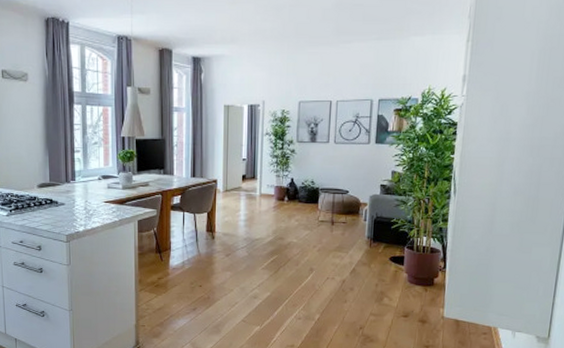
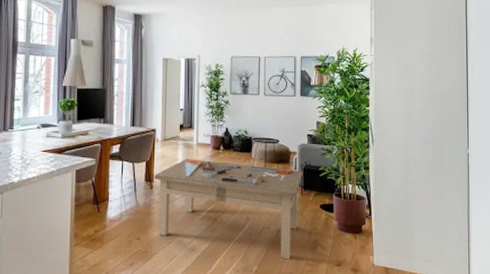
coffee table: none [215,210,373,309] -> present [154,159,303,259]

